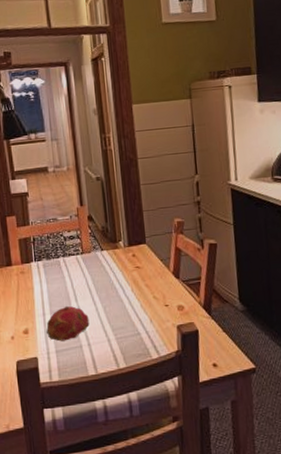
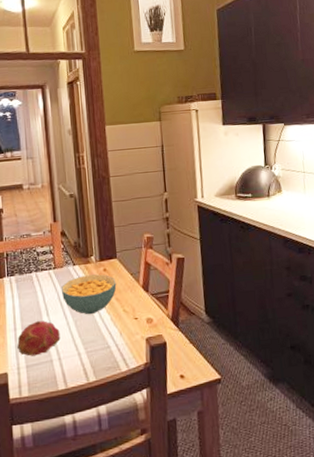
cereal bowl: none [90,259,146,301] -> present [62,274,117,315]

